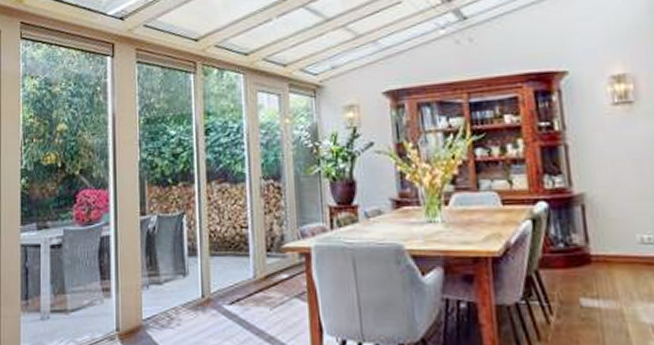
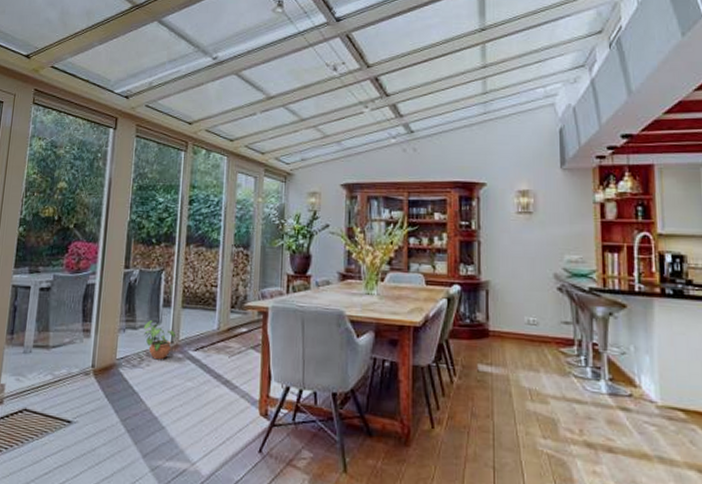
potted plant: none [169,271,206,318] -> present [143,319,175,360]

